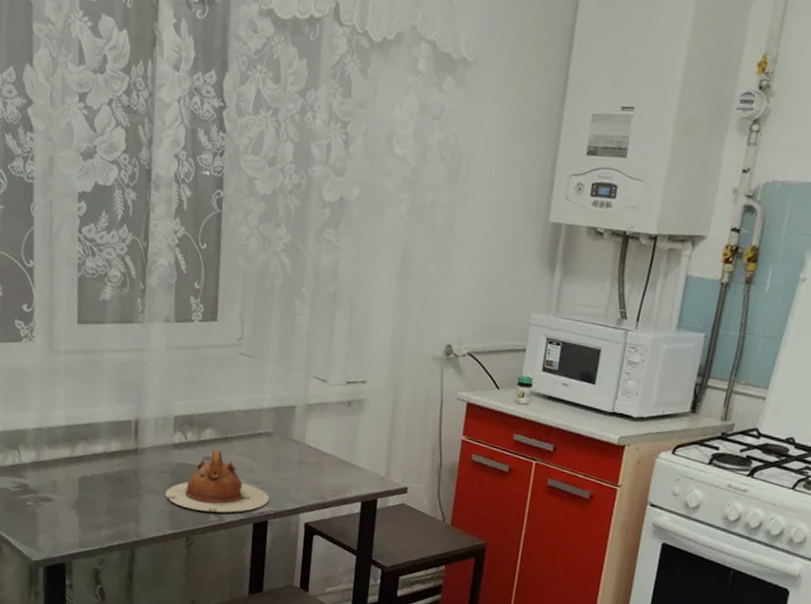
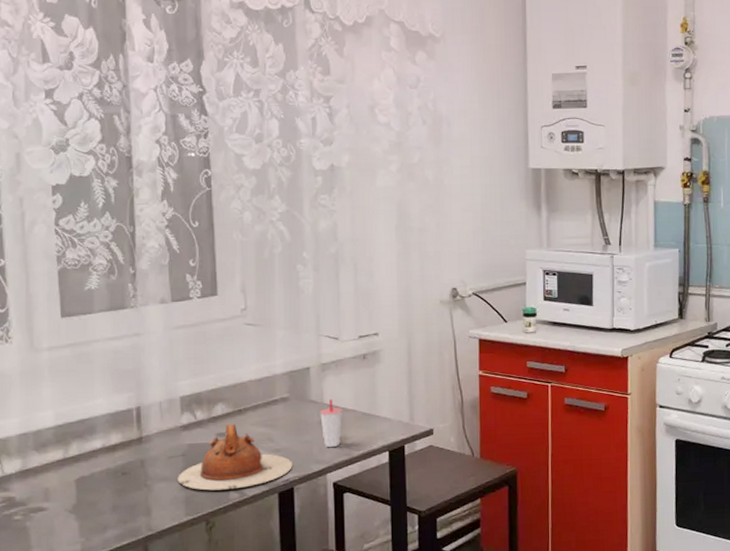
cup: none [300,440,322,489] -> present [320,398,342,448]

